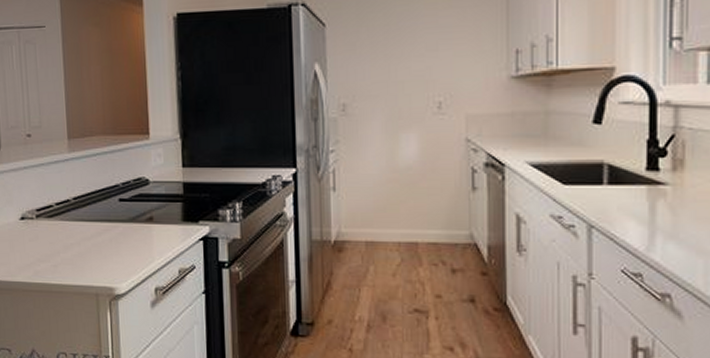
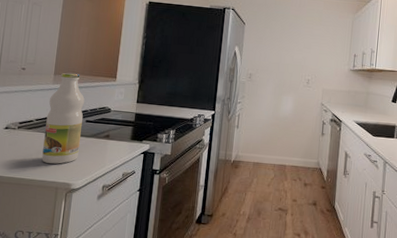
bottle: none [68,134,117,262] -> present [42,72,85,164]

